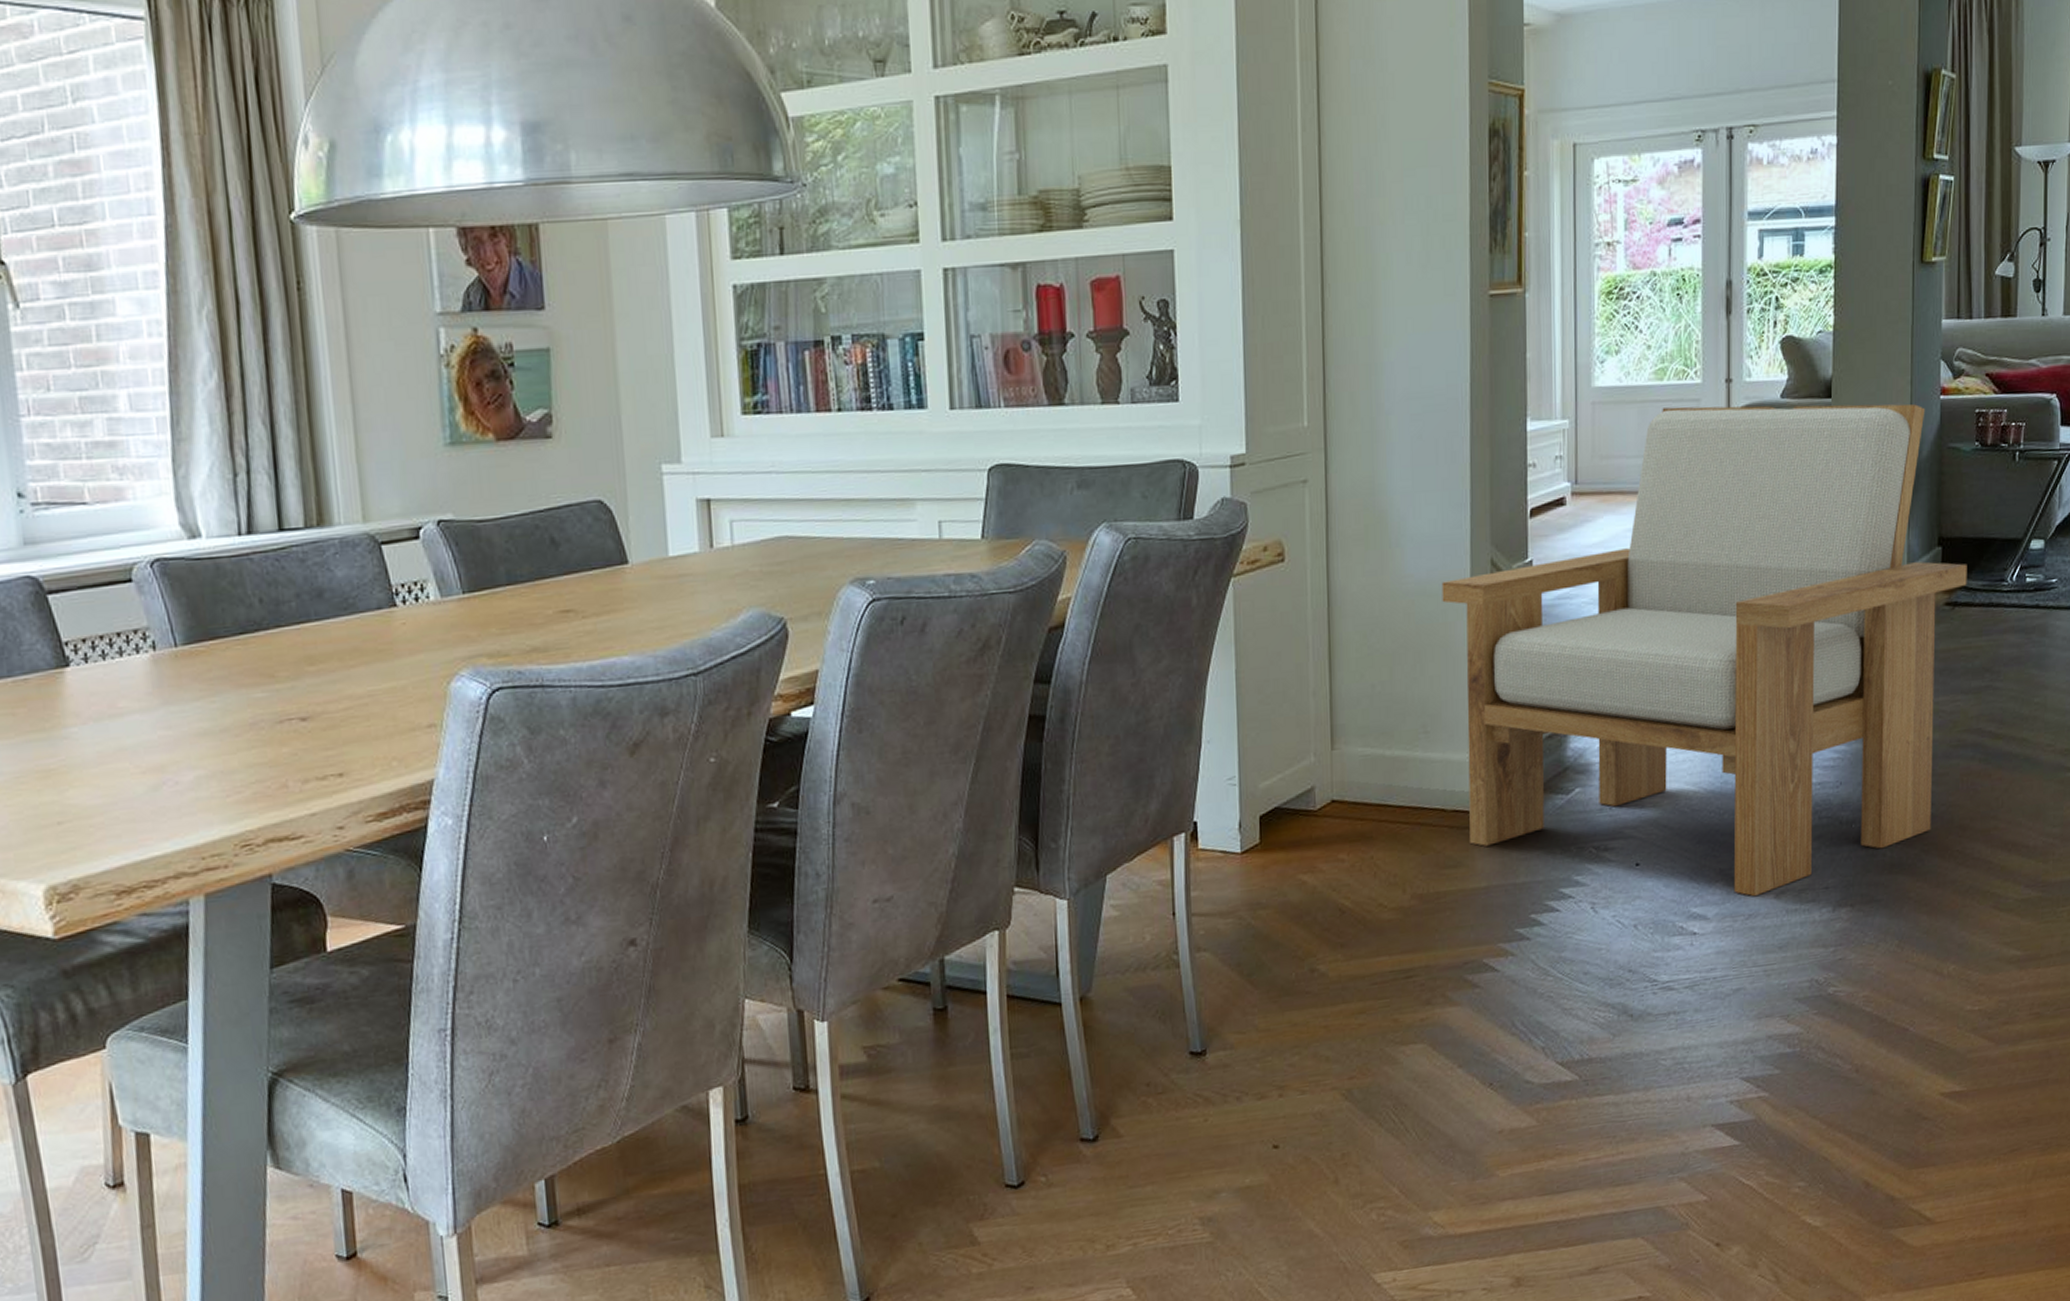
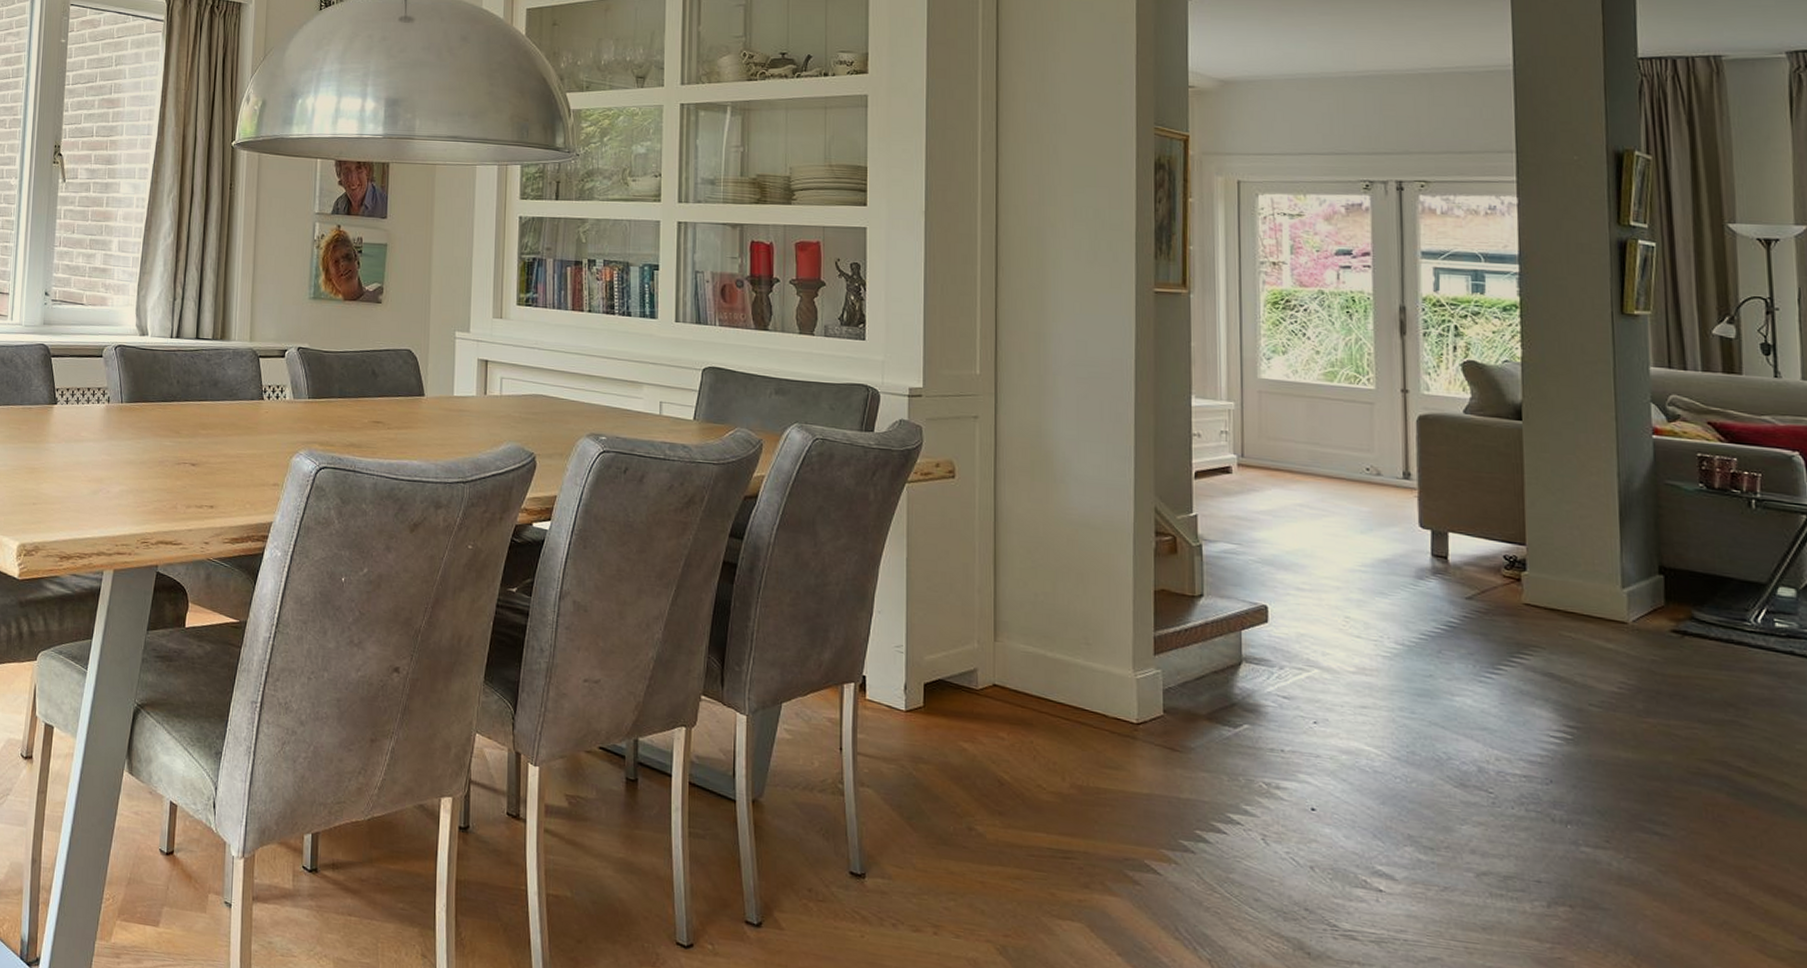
armchair: present [1441,404,1967,897] -> none [1105,405,1698,871]

